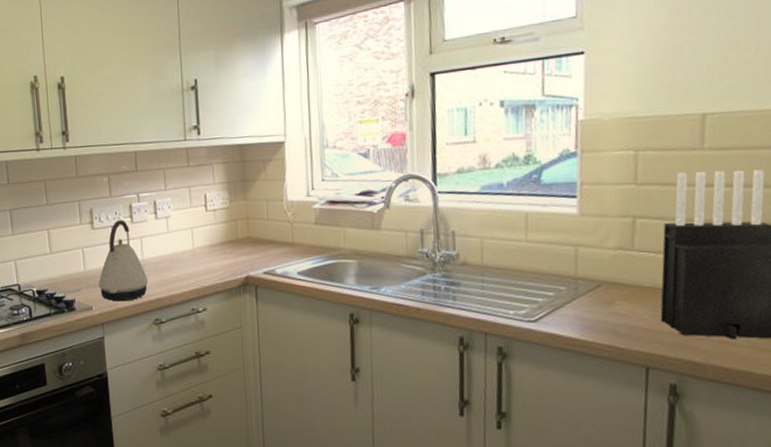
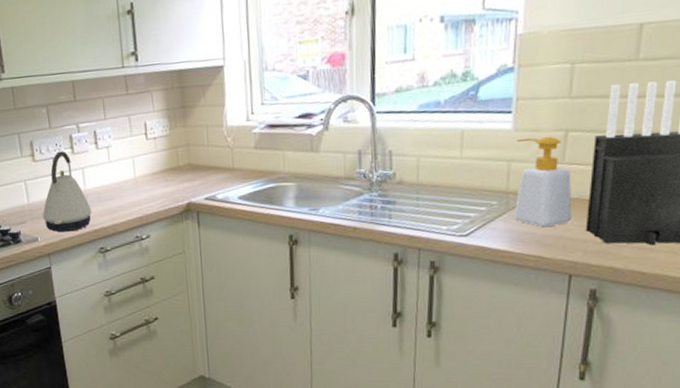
soap bottle: none [583,222,646,316] -> present [514,136,573,228]

